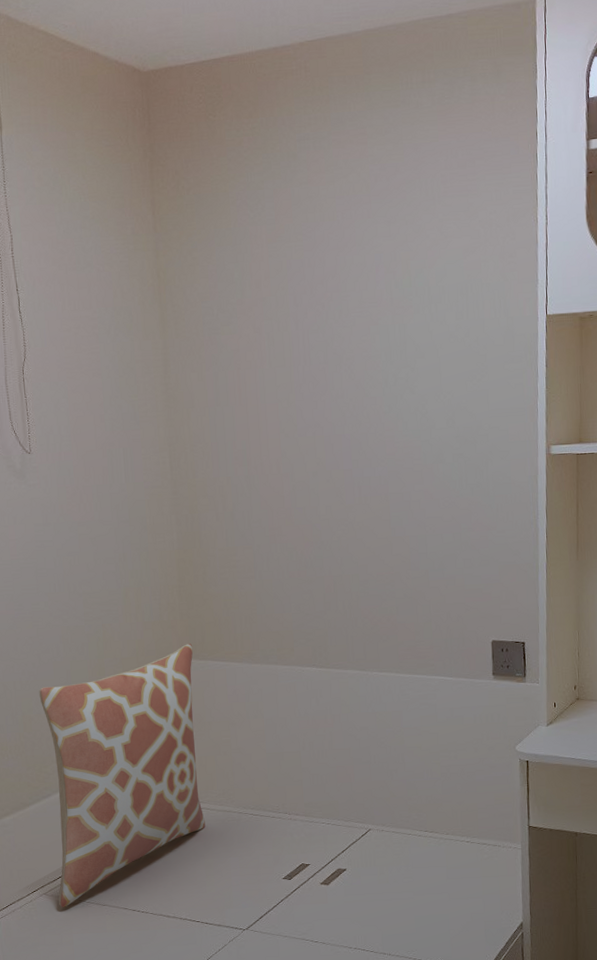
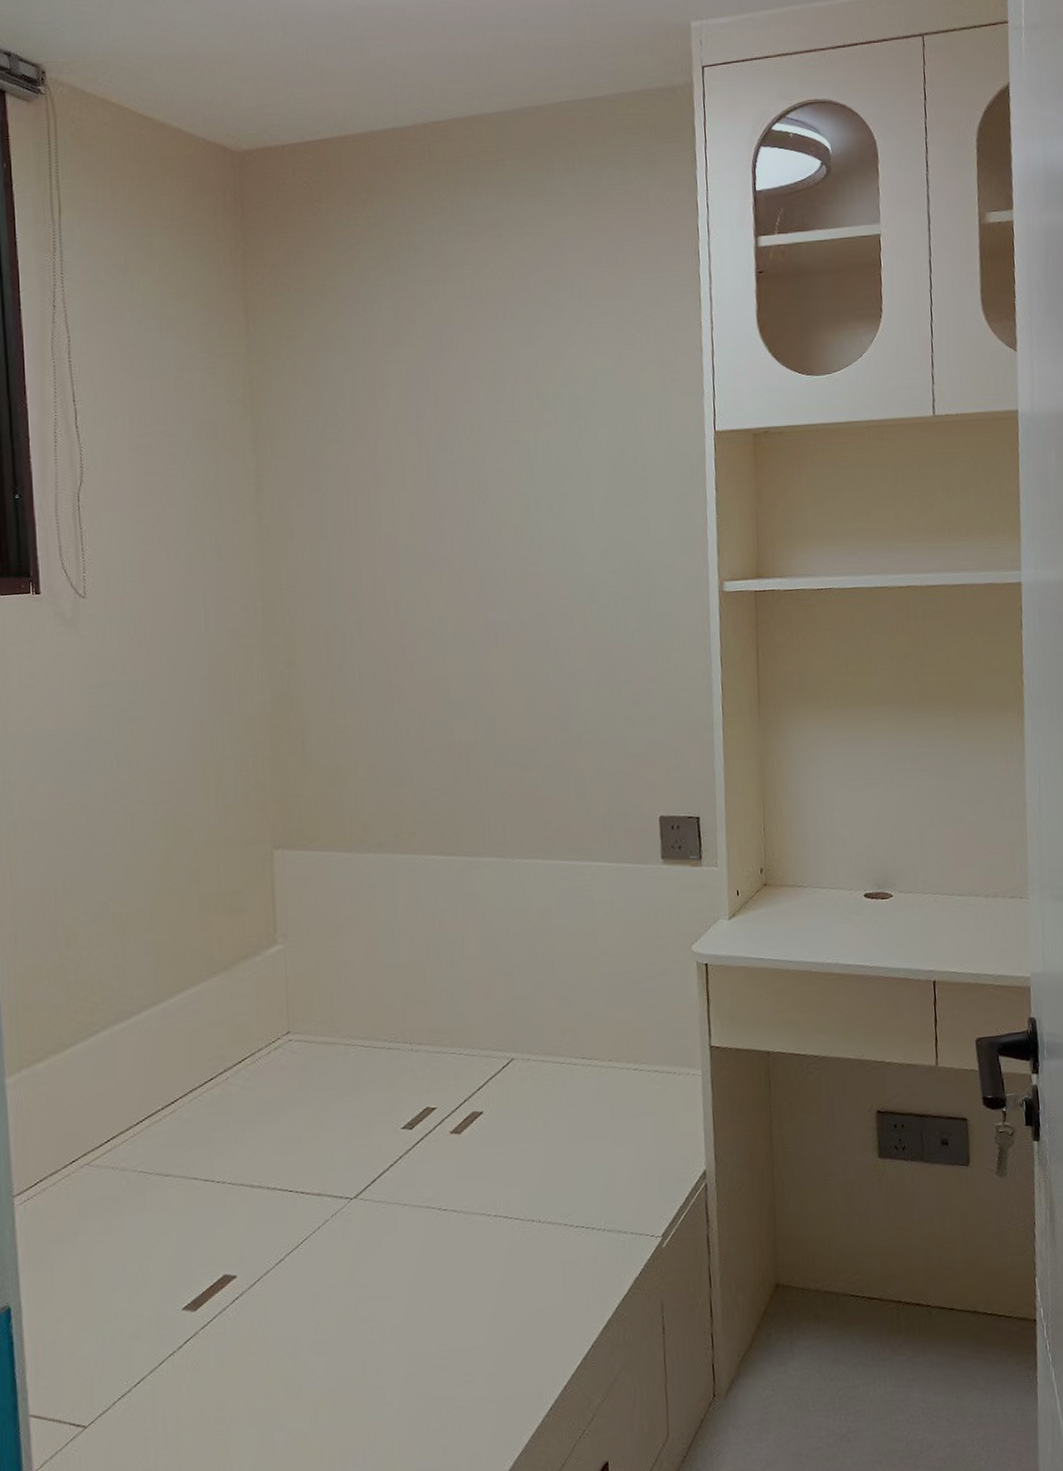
pillow: present [39,644,205,907] -> none [87,830,302,1182]

